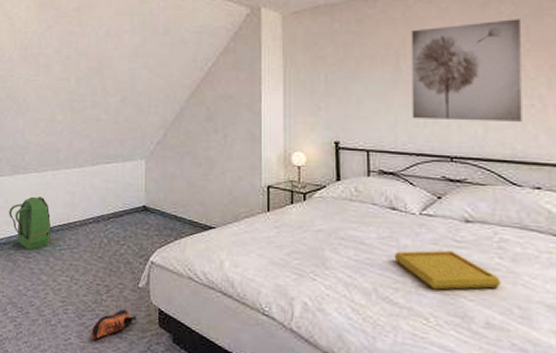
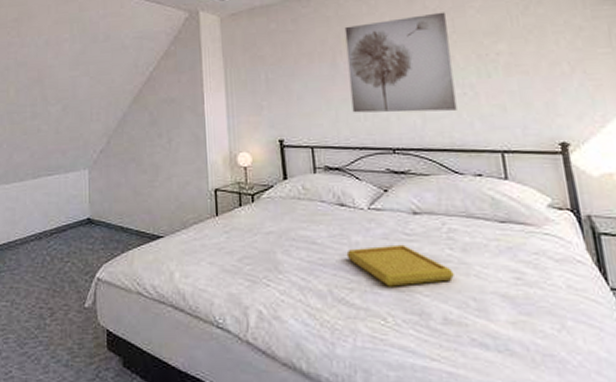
shoe: present [91,309,137,340] -> none [34,333,83,371]

